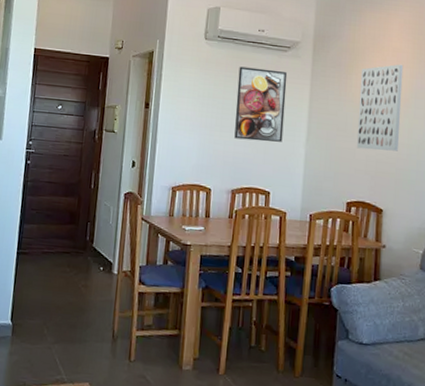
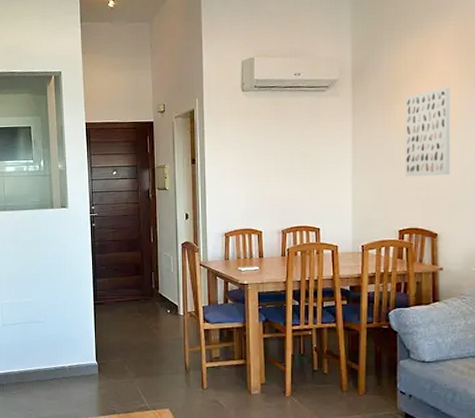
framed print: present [234,66,288,142] -> none [278,111,328,182]

